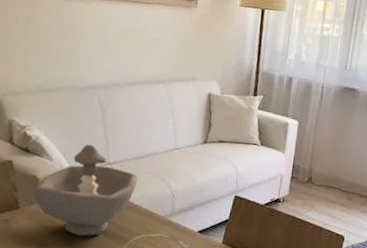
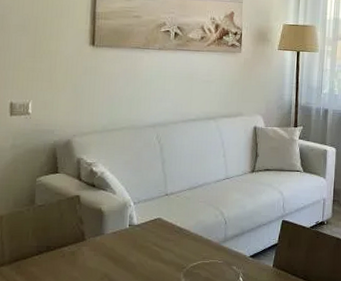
decorative bowl: present [33,144,138,236] -> none [98,177,193,264]

